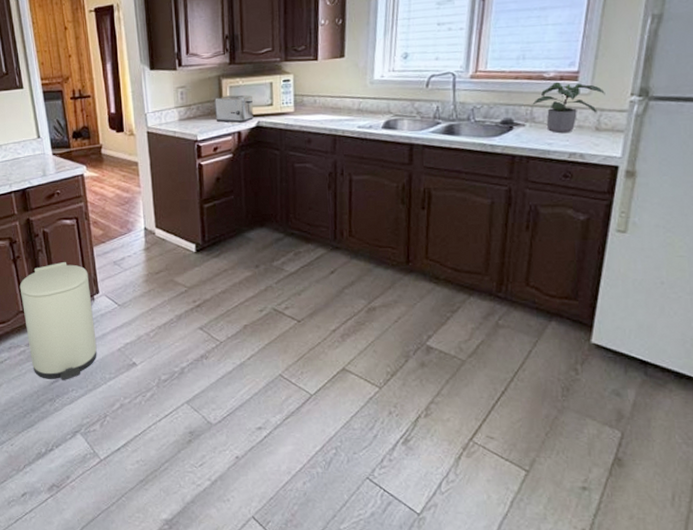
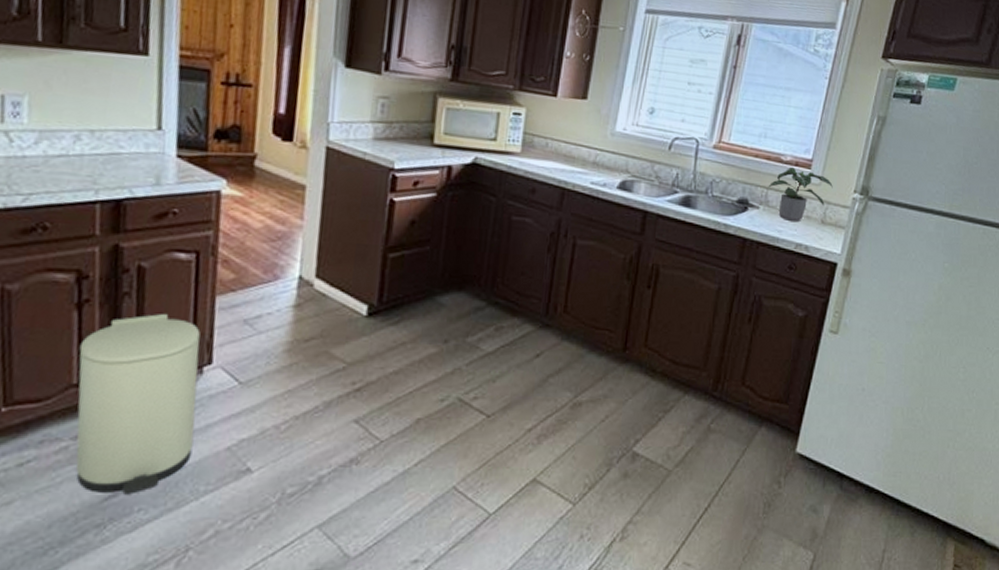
toaster: present [214,94,254,124] -> none [422,117,474,157]

